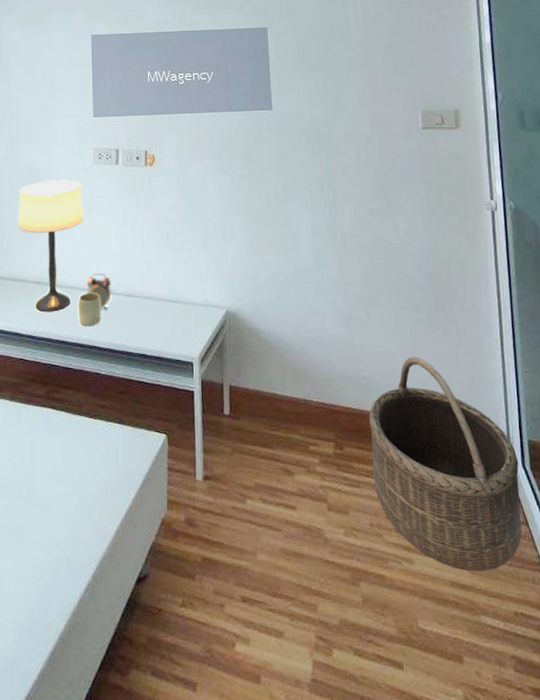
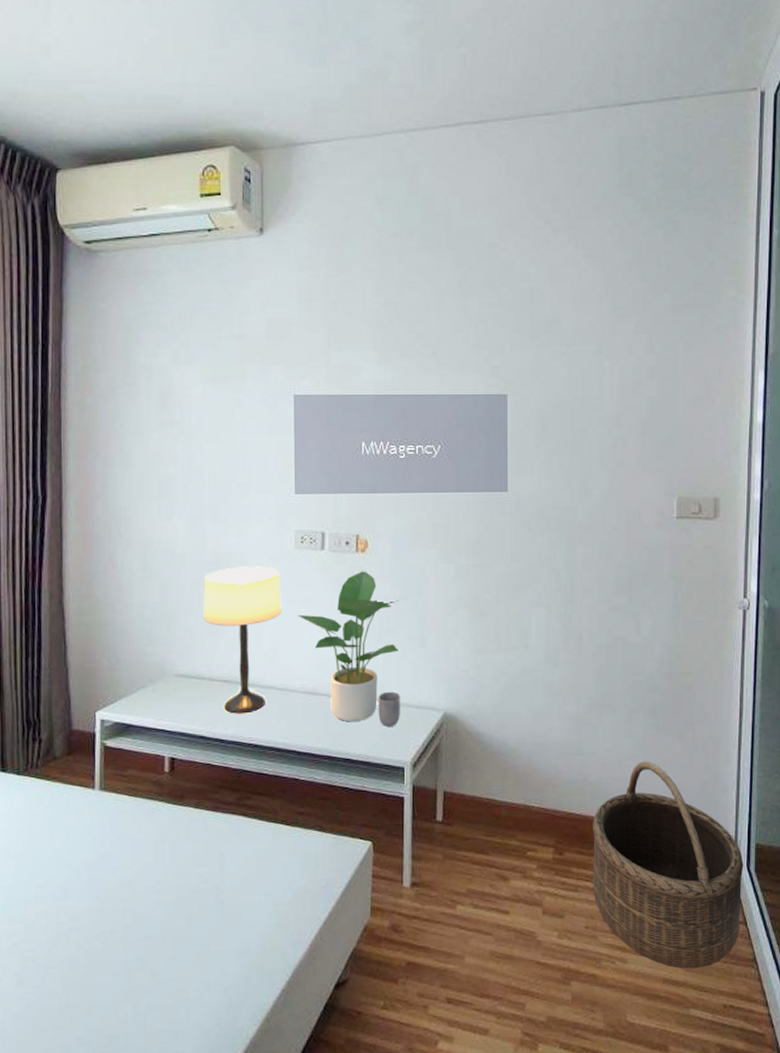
mug: present [77,293,102,327] -> none [273,693,301,730]
alarm clock: present [86,273,111,310] -> none [284,672,313,712]
potted plant: none [97,181,184,320] -> present [298,570,401,722]
cup: none [167,290,188,323] -> present [378,691,401,726]

